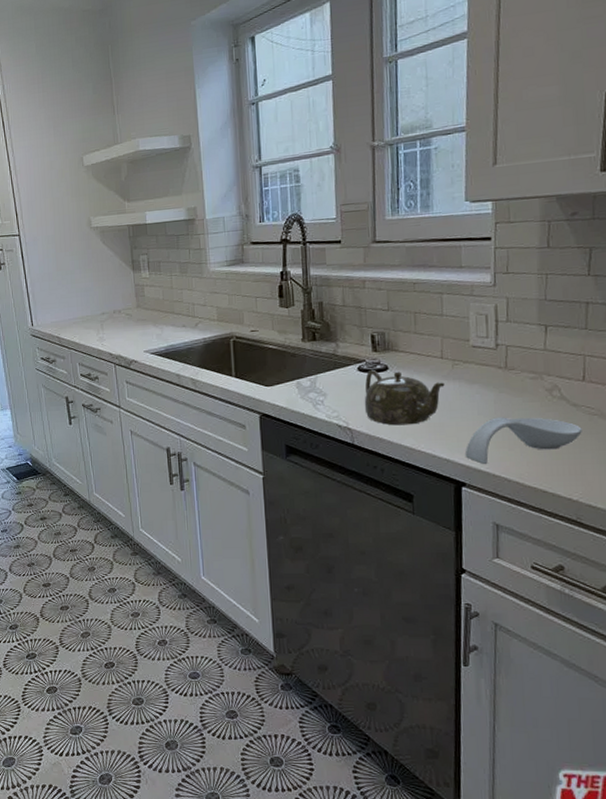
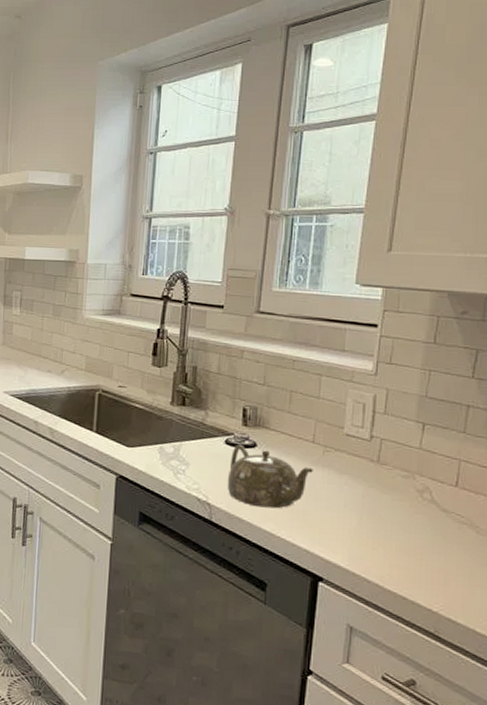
spoon rest: present [464,417,582,465] -> none [325,512,450,562]

